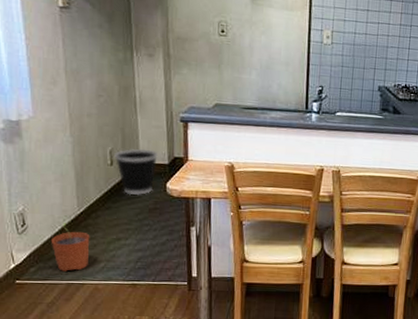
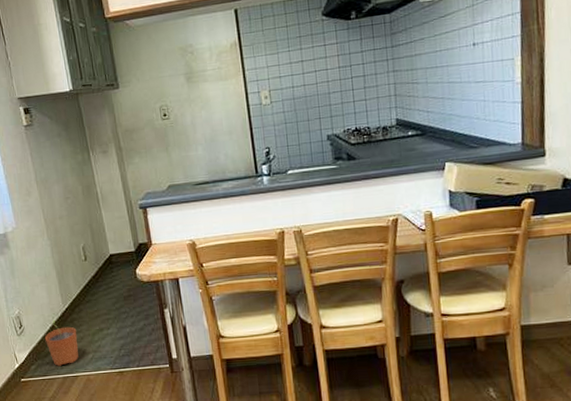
wastebasket: present [114,149,158,196] -> none [87,239,125,287]

